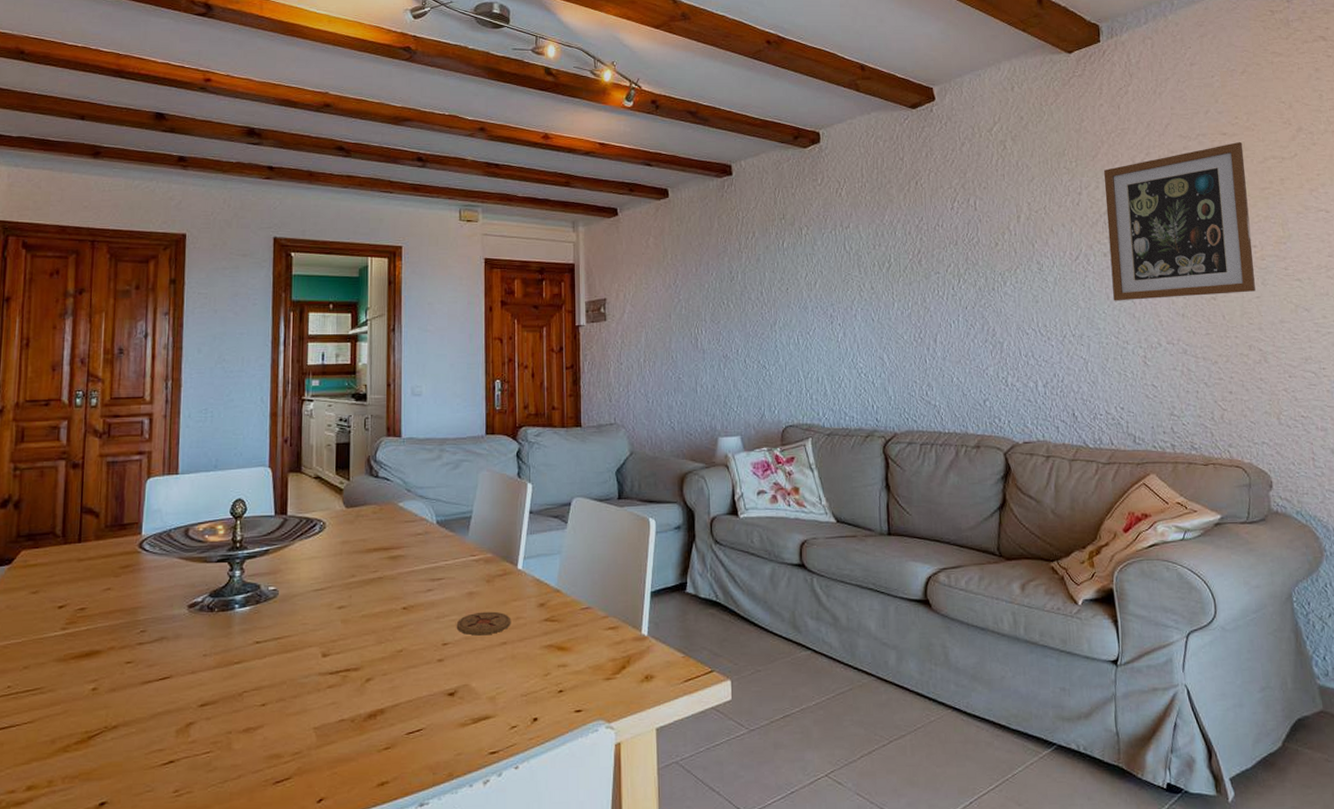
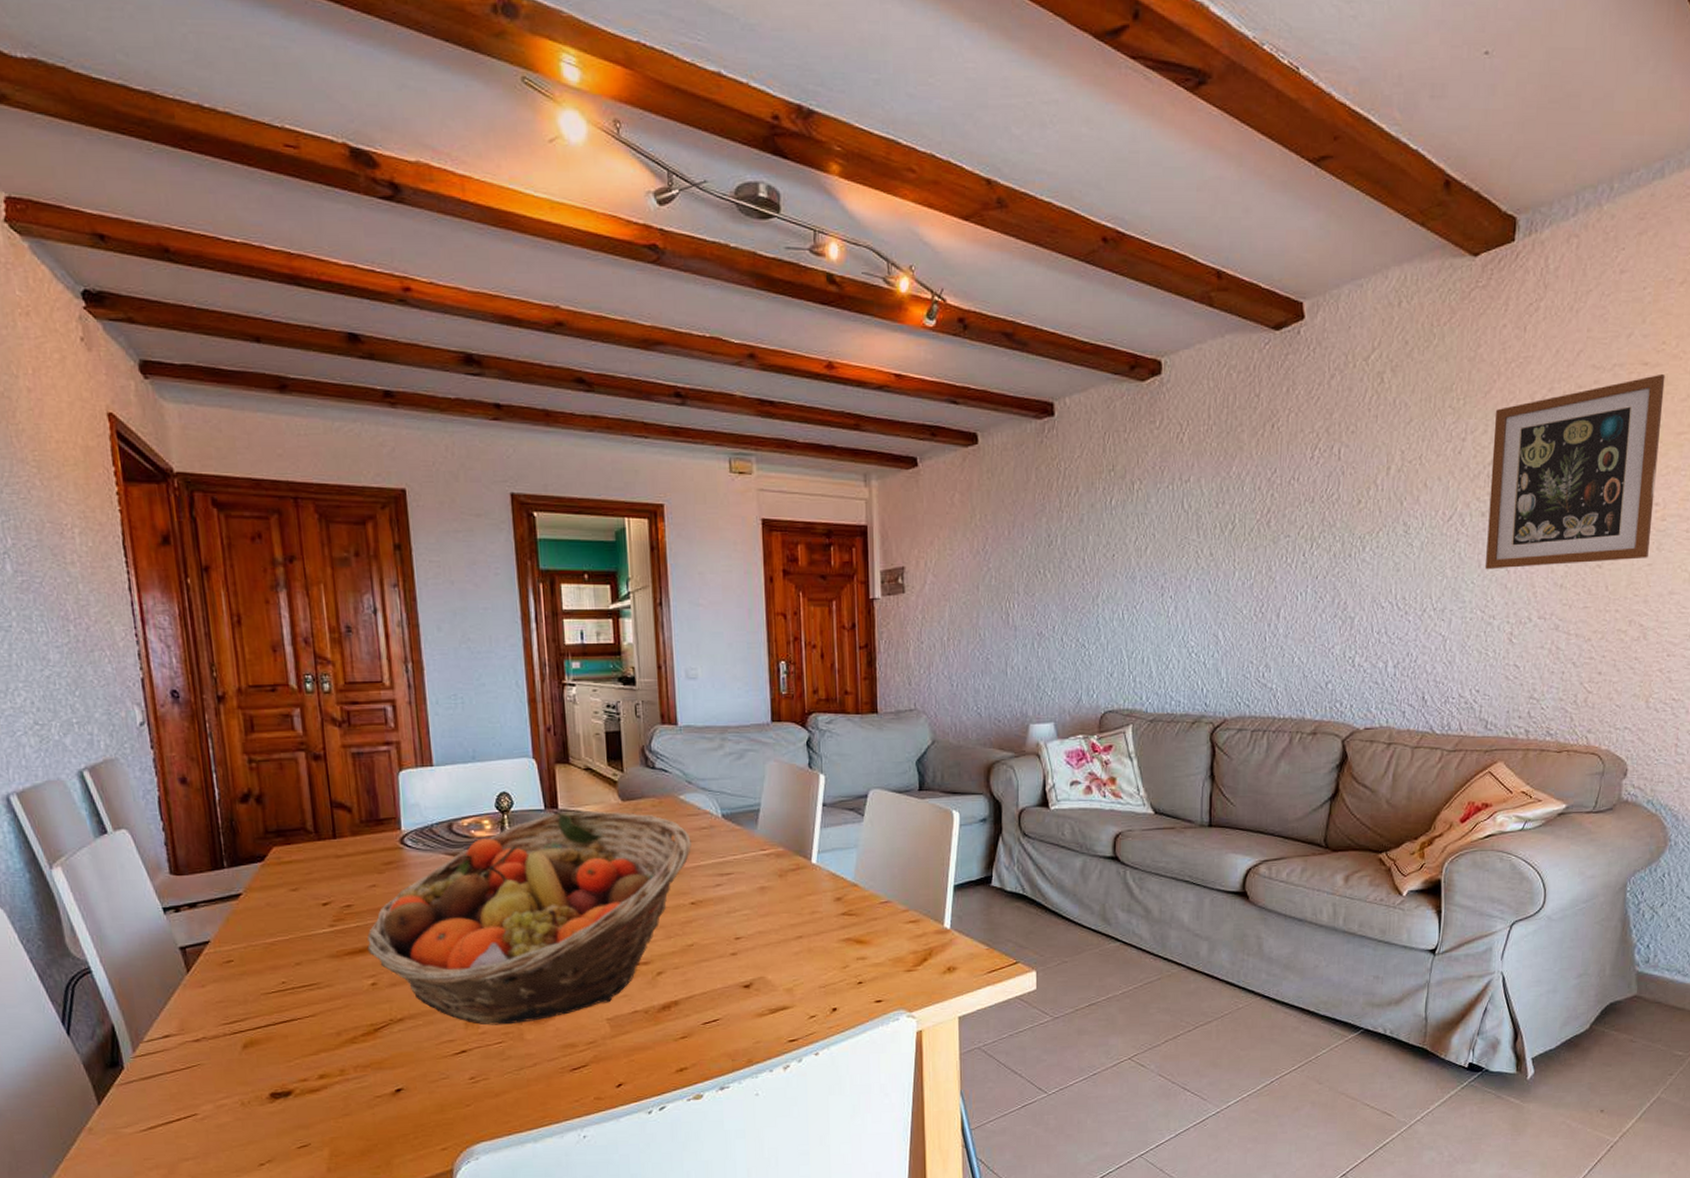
fruit basket: none [93,517,407,734] -> present [366,811,692,1025]
coaster: present [456,611,511,636] -> none [748,906,807,930]

